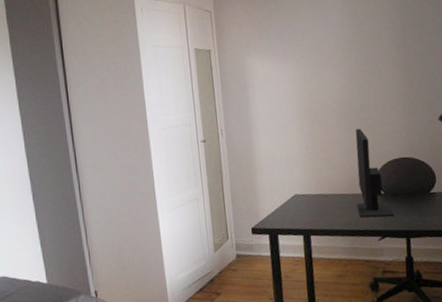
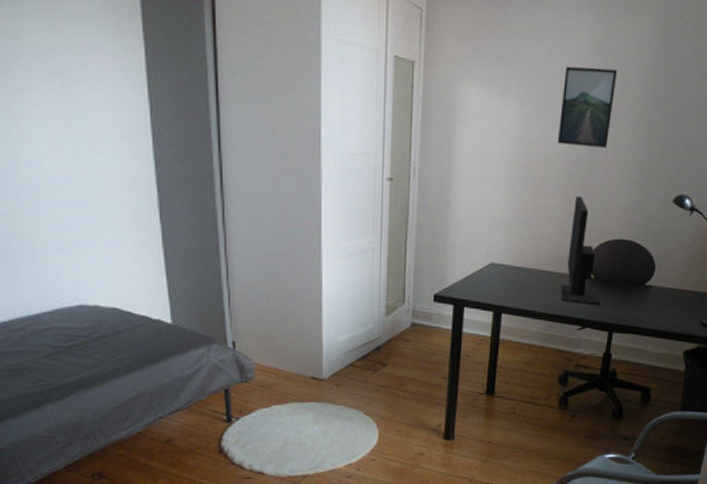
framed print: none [328,26,374,91] -> present [557,66,618,148]

